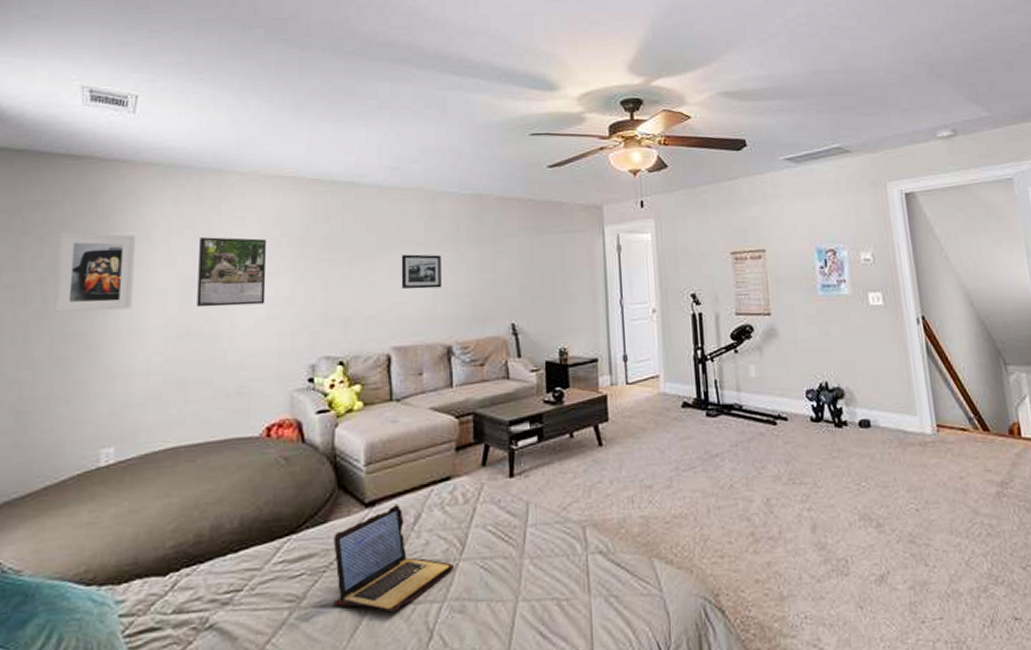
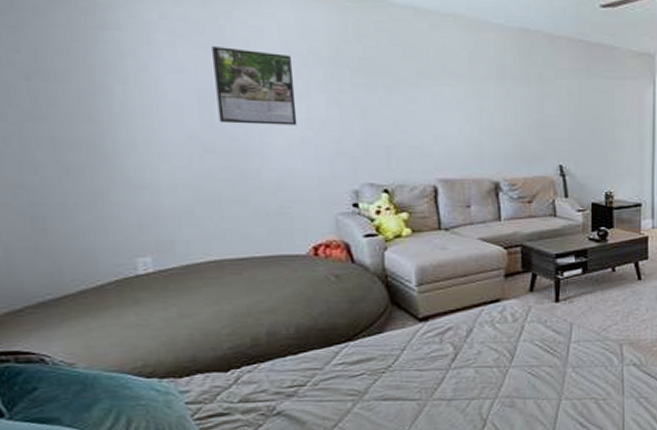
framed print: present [54,232,137,312] -> none [37,25,144,119]
laptop: present [332,503,455,613] -> none [390,319,505,406]
picture frame: present [401,254,441,290] -> none [444,86,487,124]

